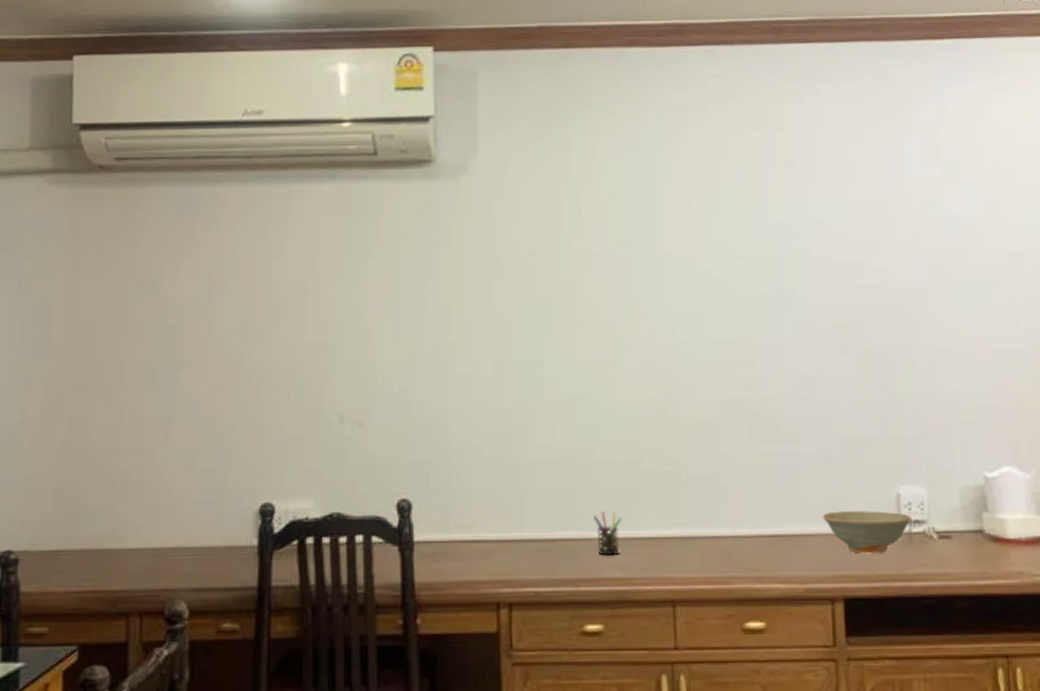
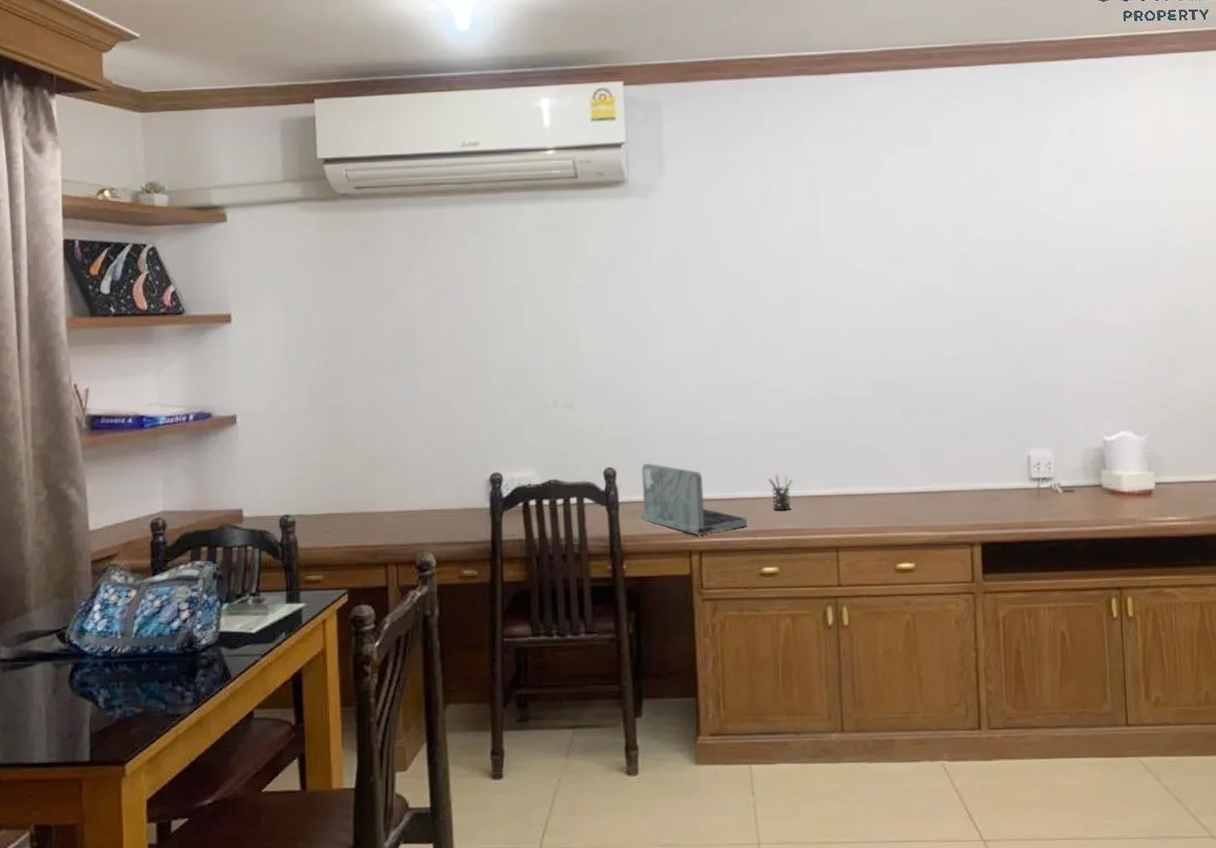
laptop: none [440,494,568,585] -> present [641,463,748,536]
dish: present [822,511,912,554] -> none [963,470,1040,506]

